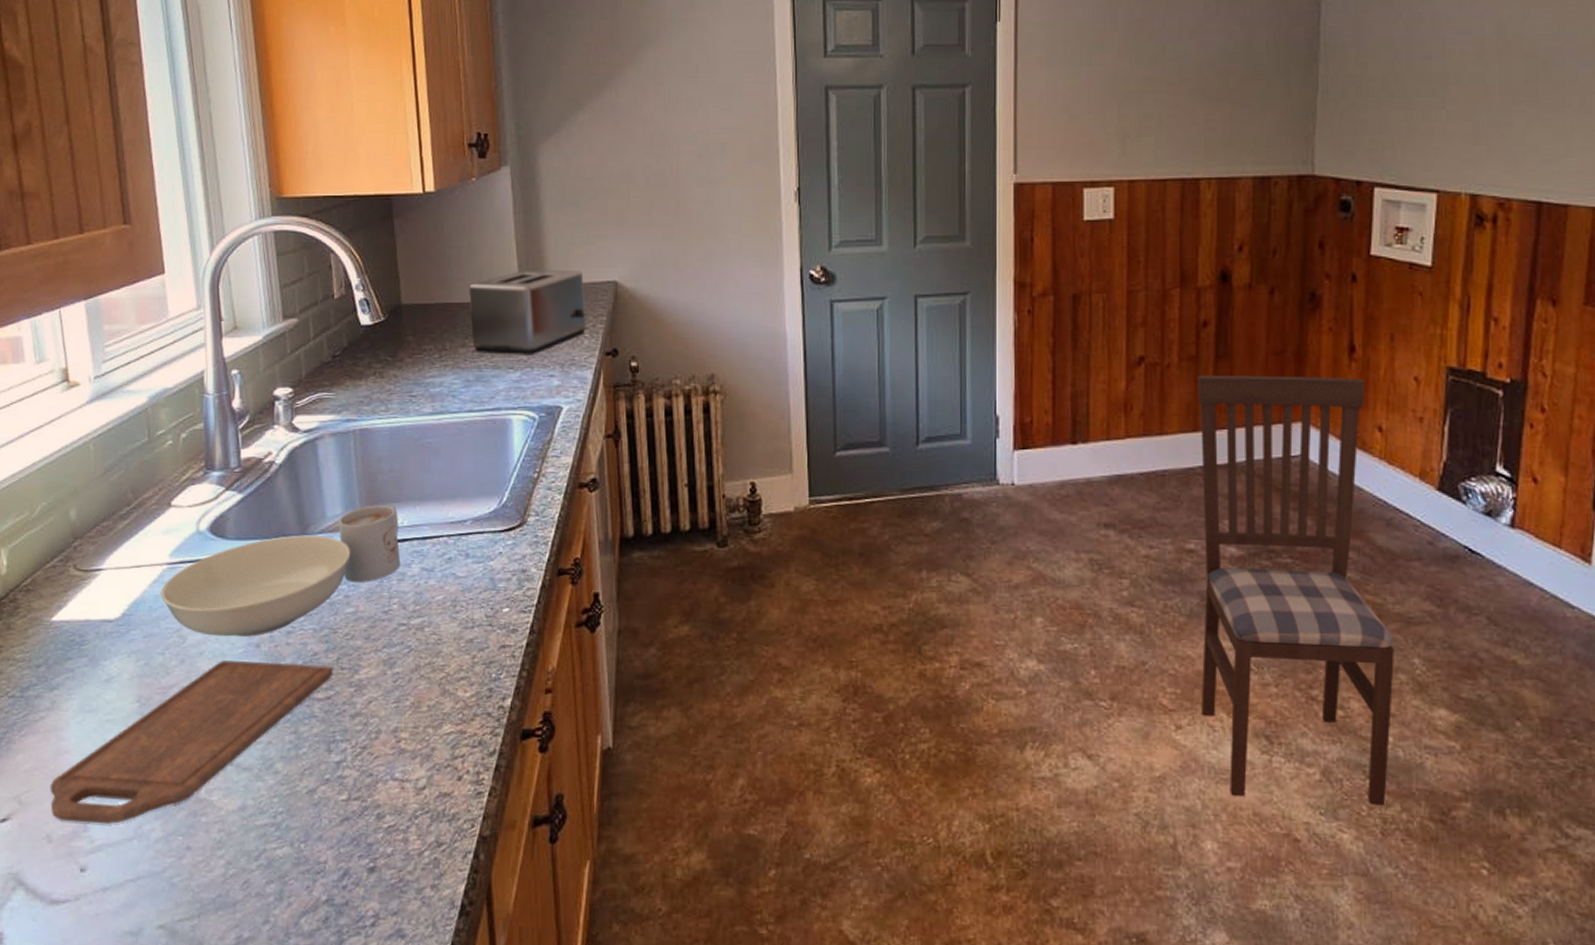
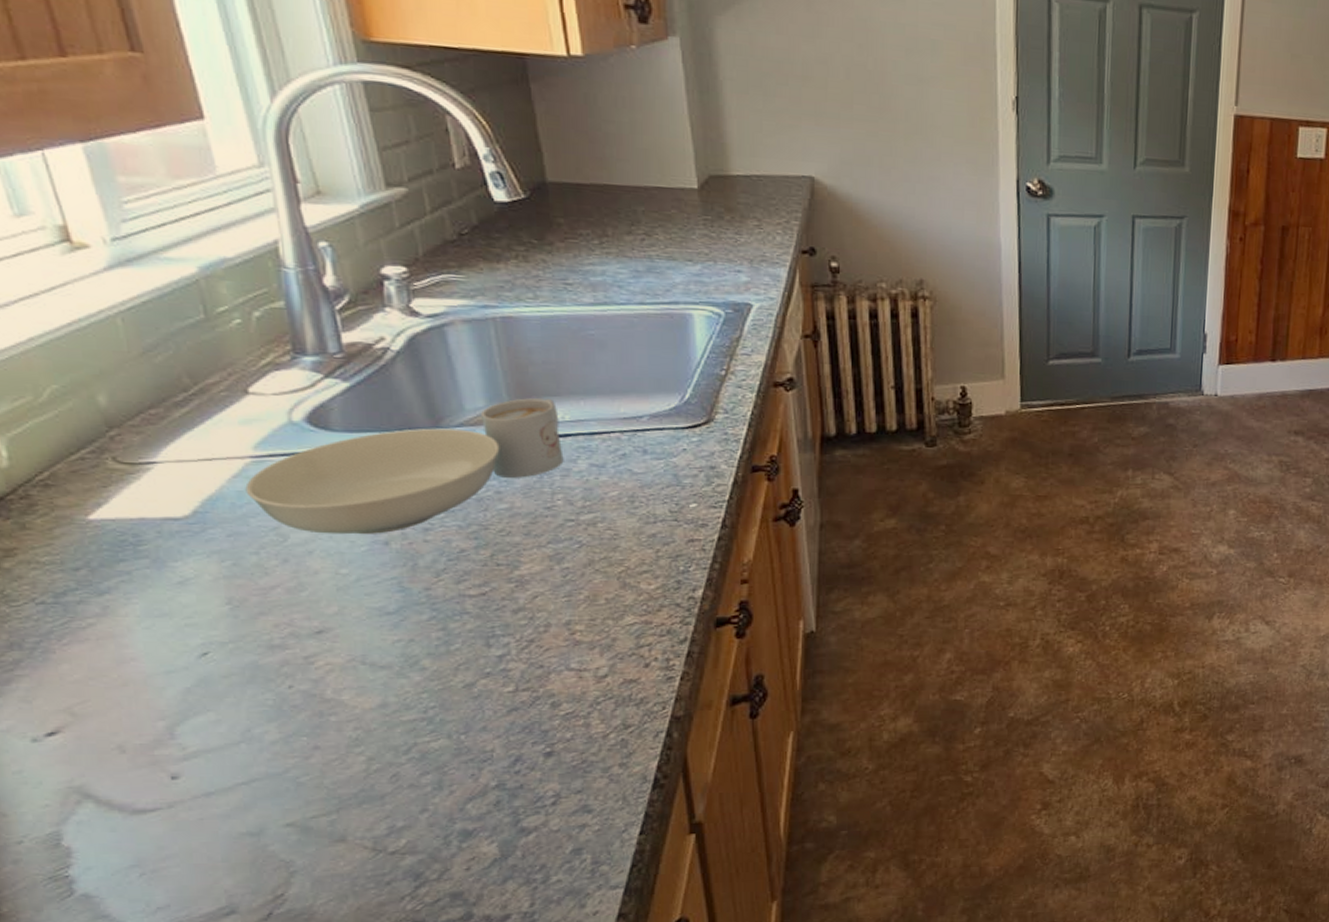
cutting board: present [50,660,334,824] -> none [114,559,488,731]
toaster: present [468,269,586,357] -> none [632,154,778,250]

